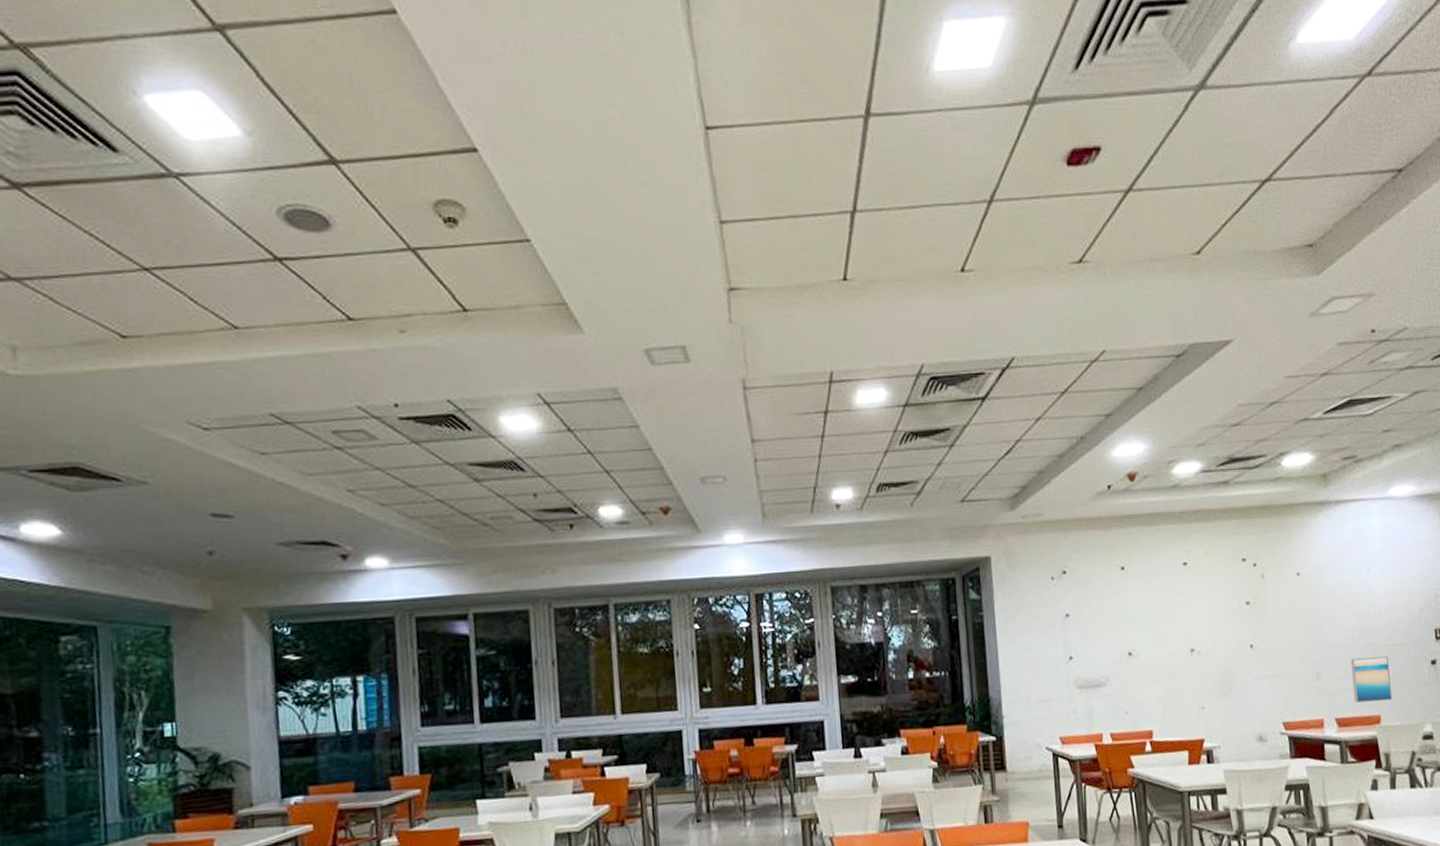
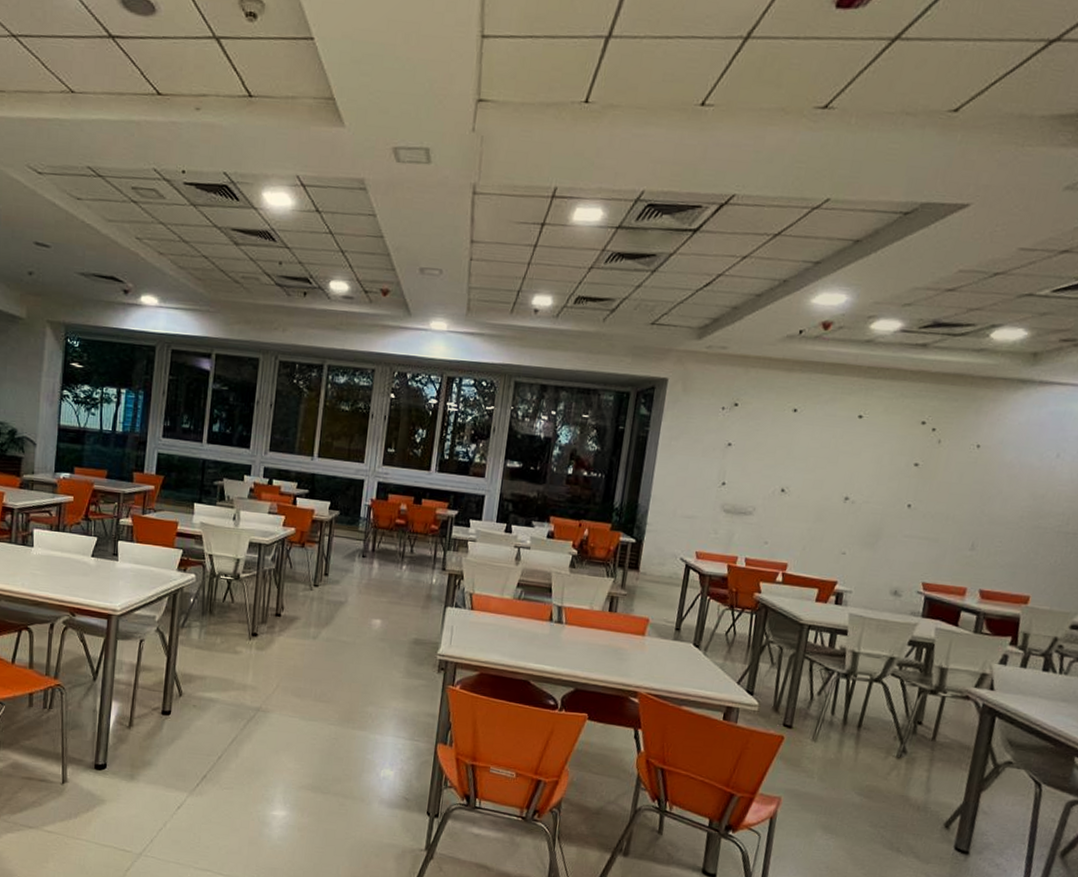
wall art: present [1350,656,1393,703] -> none [1005,537,1055,585]

